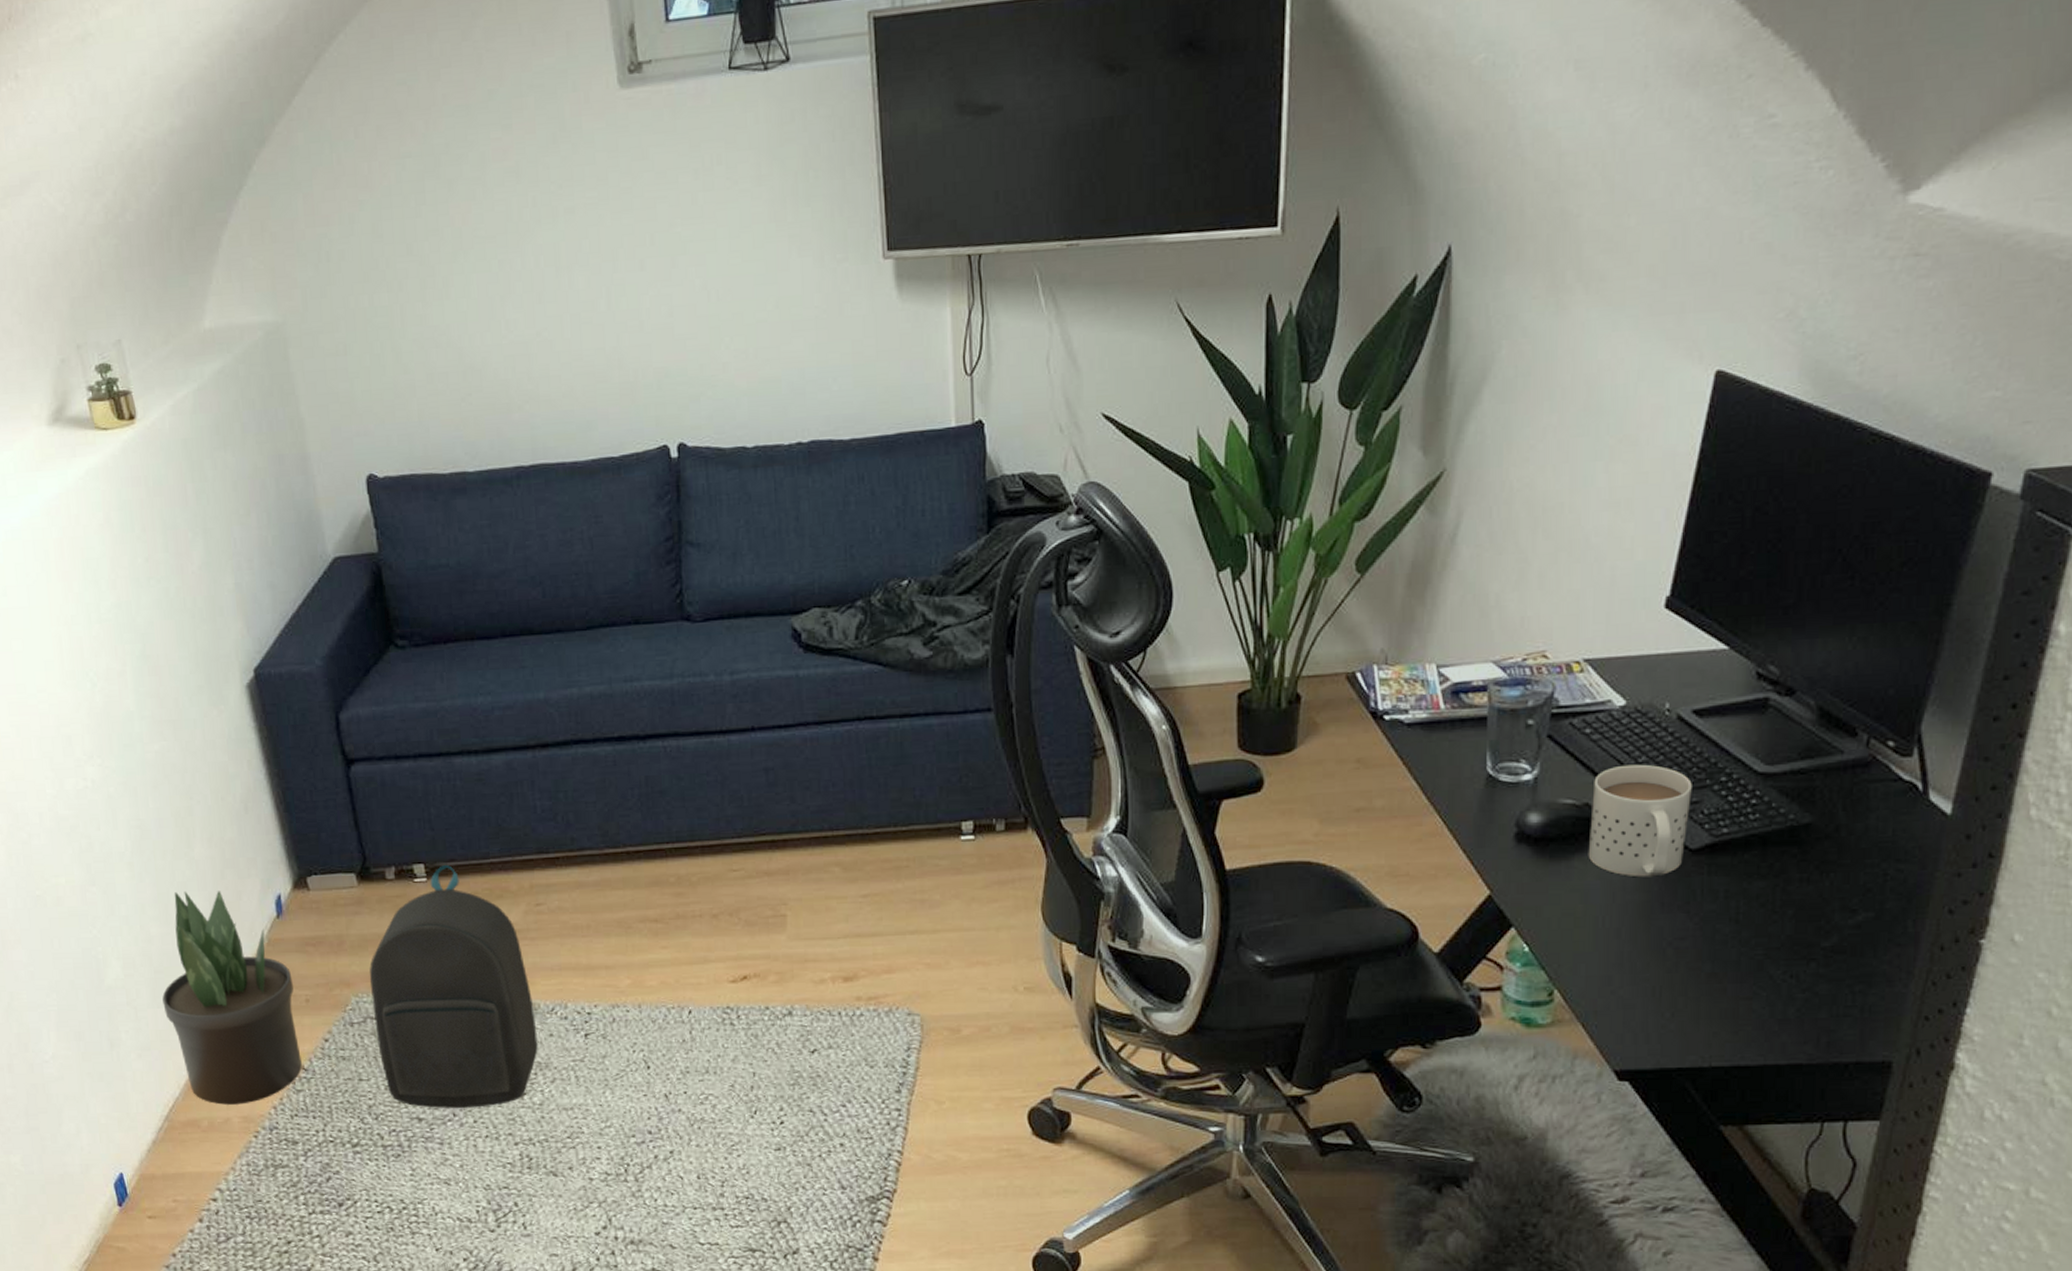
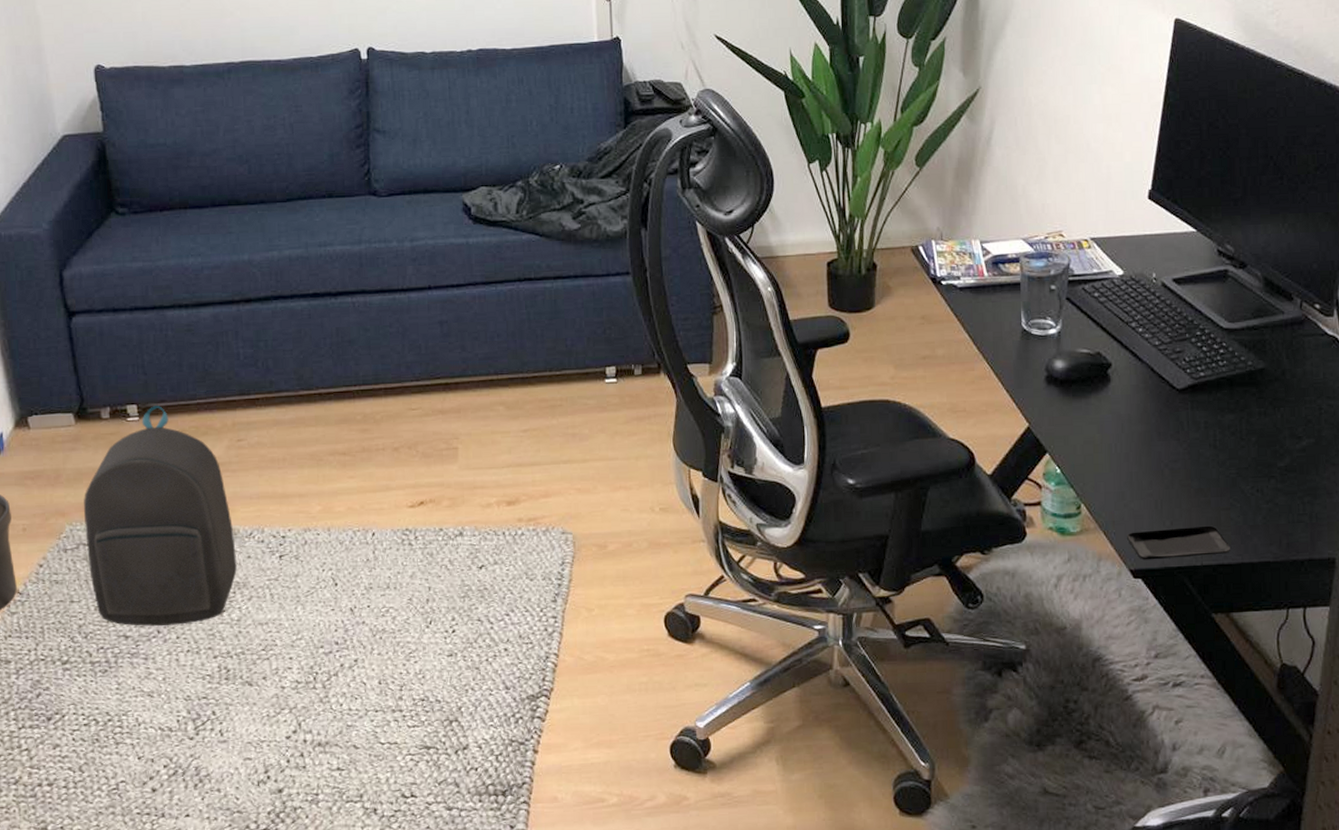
mug: present [1588,764,1692,877] -> none [1101,321,1176,412]
smartphone: none [1613,1020,1750,1059] -> present [1127,526,1230,560]

